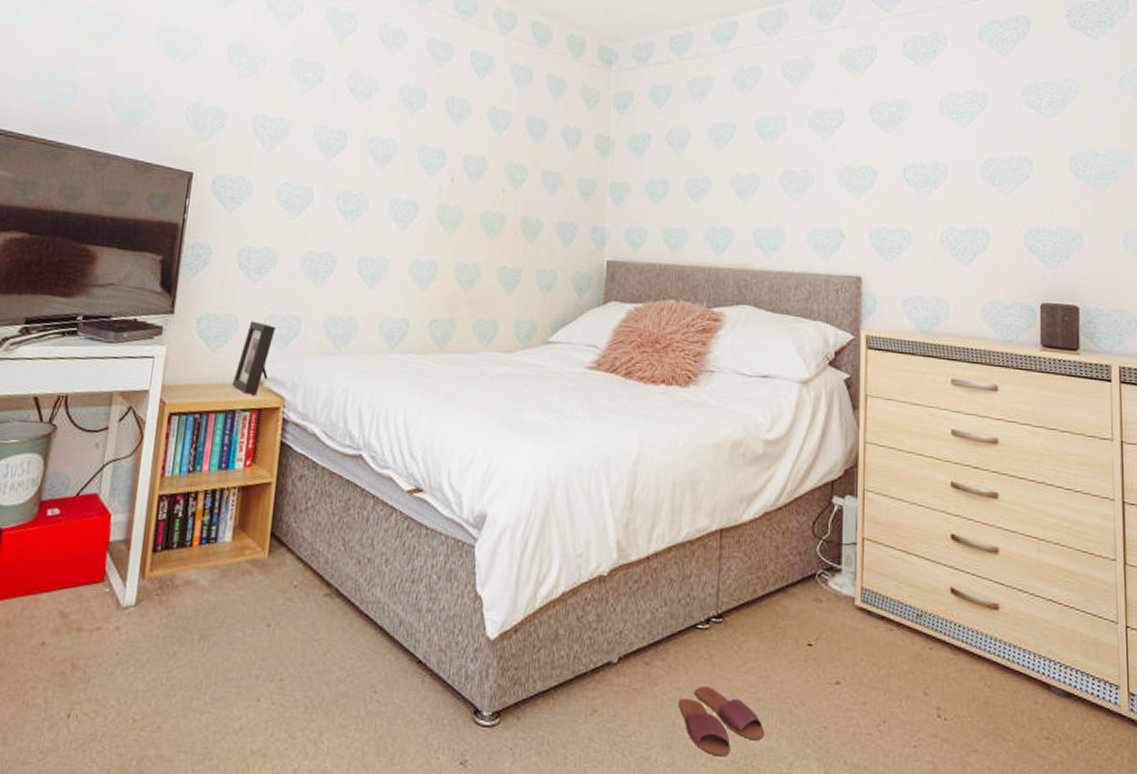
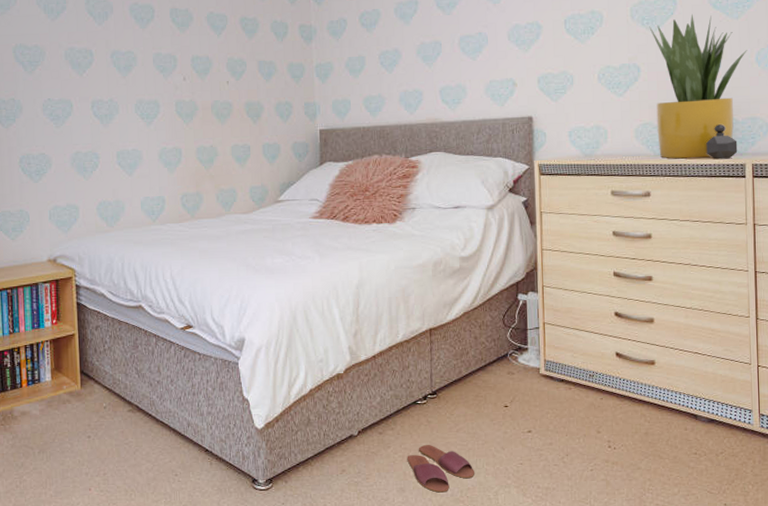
picture frame: present [232,321,275,396] -> none [32,213,59,271]
planter: none [1001,180,1114,352] -> present [649,14,747,159]
perfume bottle: none [1064,312,1102,357] -> present [705,123,738,160]

